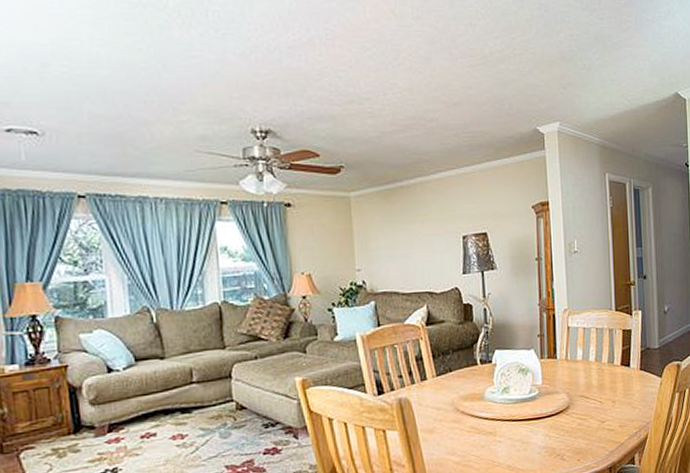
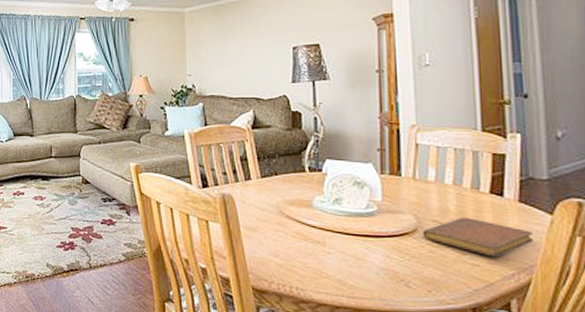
notebook: none [573,389,649,421] -> present [422,217,533,257]

